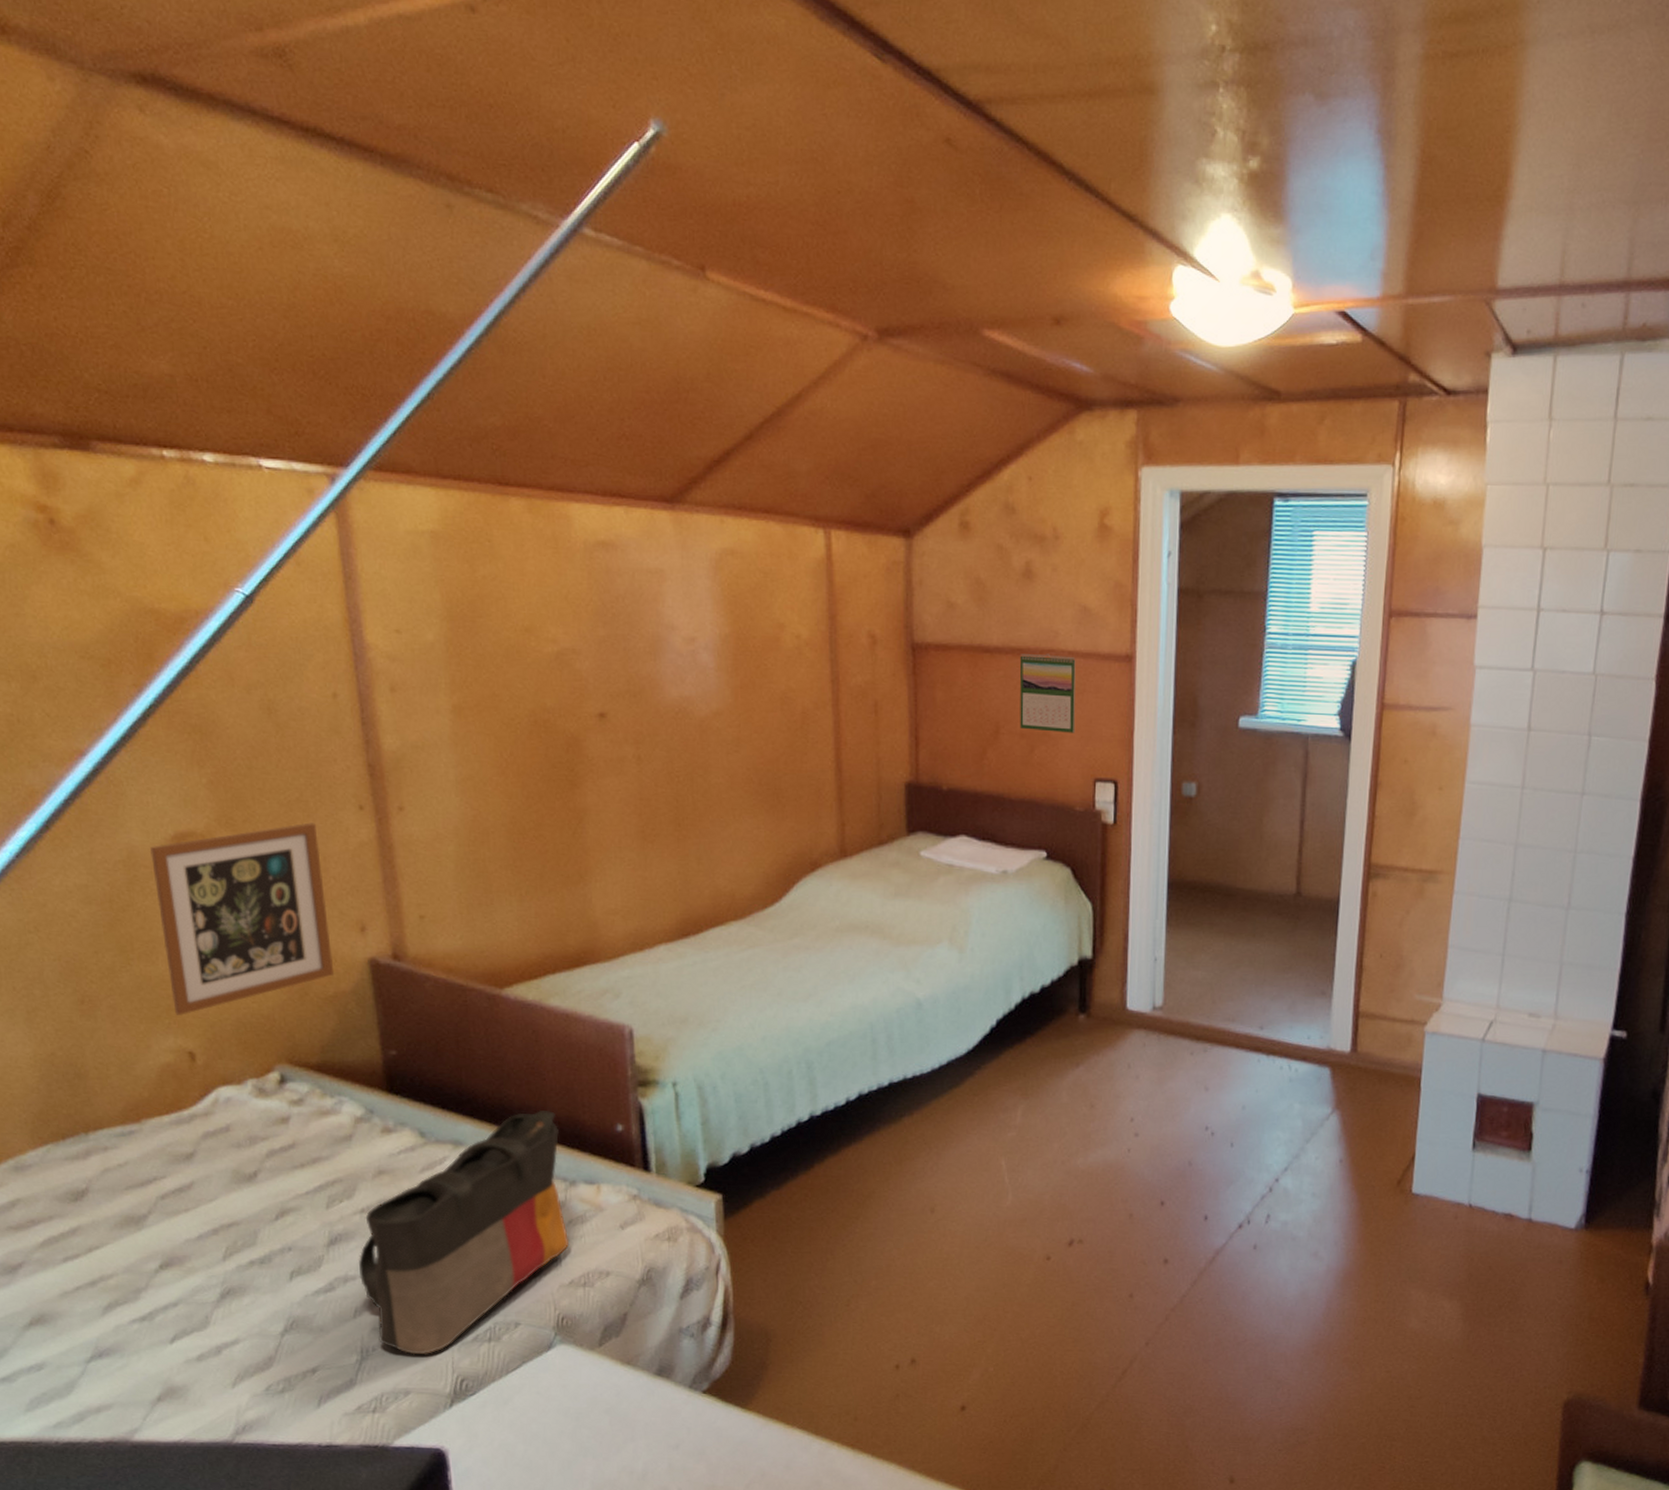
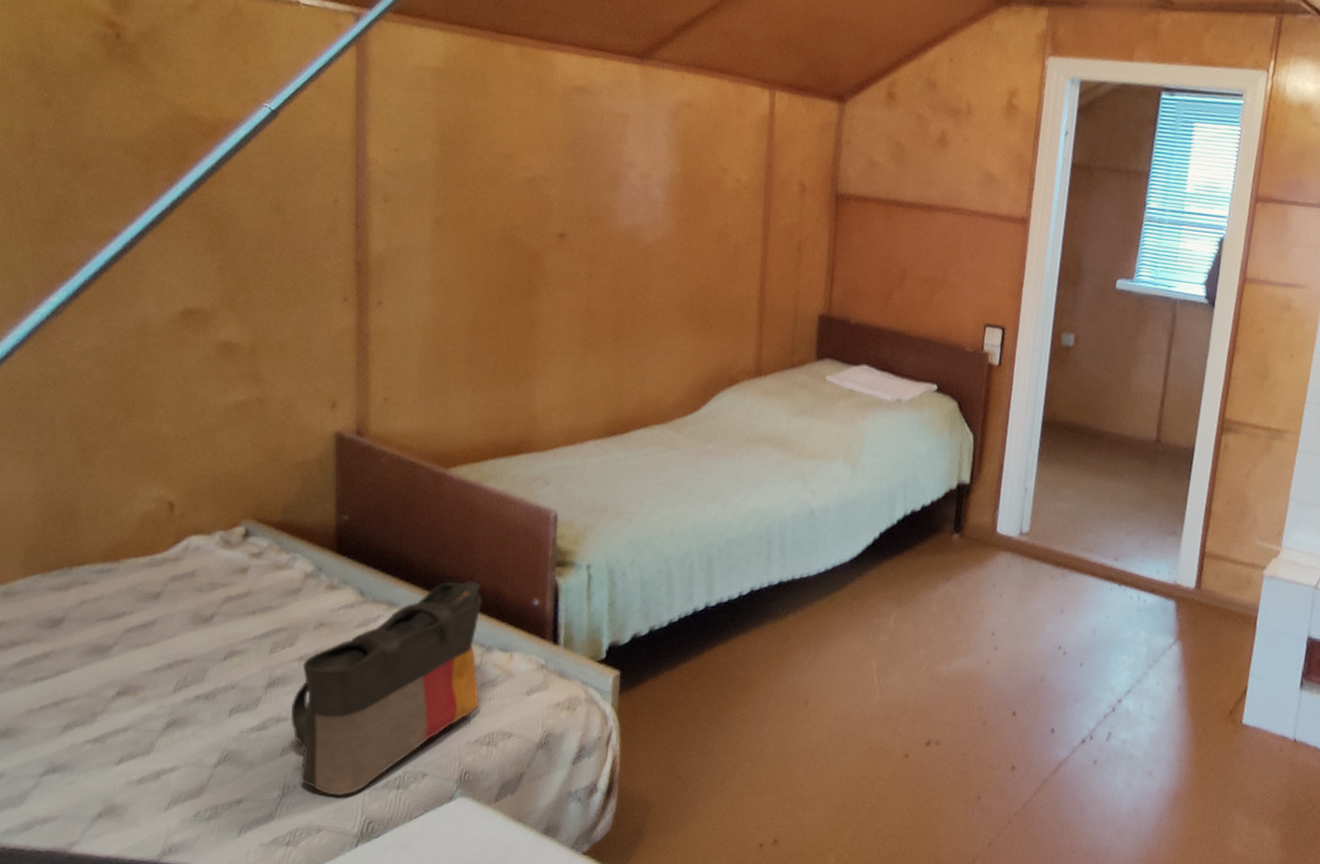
picture frame: present [149,822,335,1015] -> none [160,309,306,469]
calendar: present [1019,654,1076,733] -> none [923,210,978,283]

